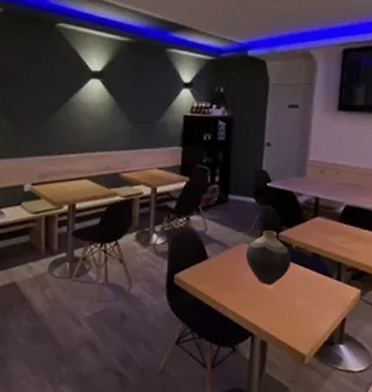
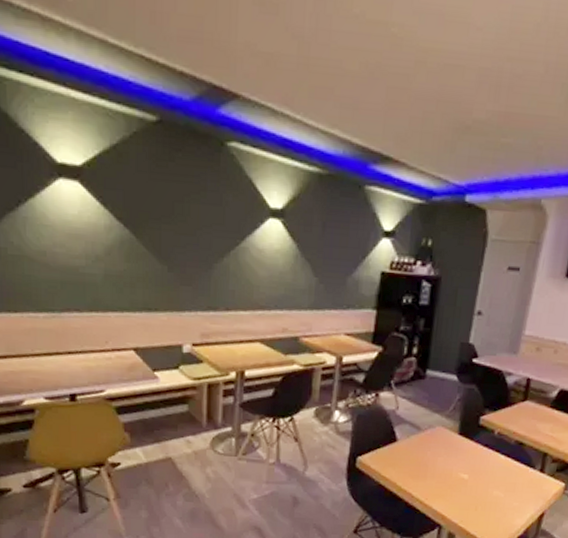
vase: present [245,230,292,285] -> none [440,413,492,473]

